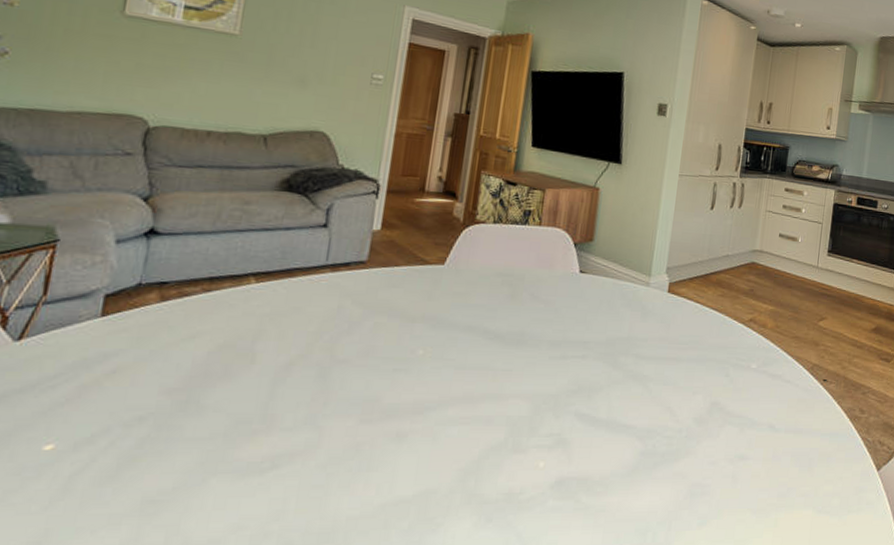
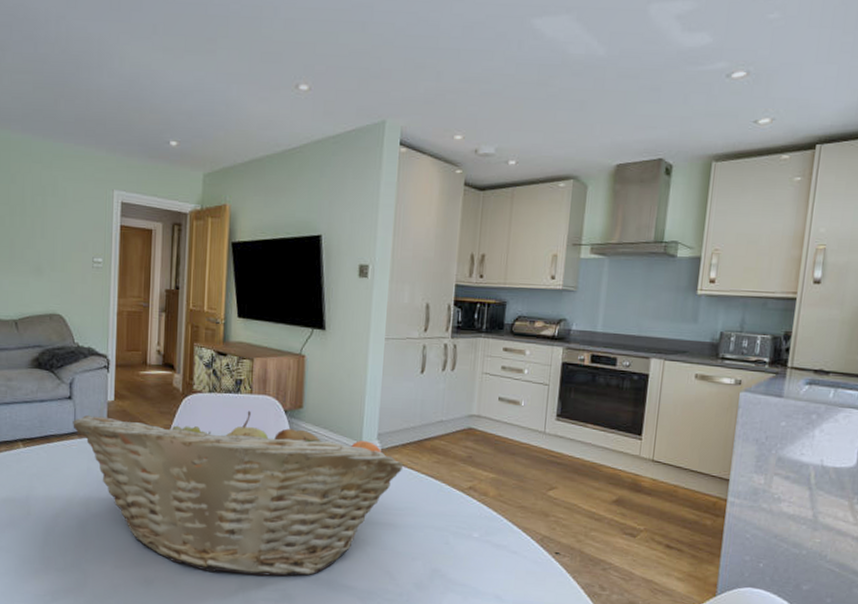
fruit basket: none [325,243,690,421] -> present [73,410,404,577]

